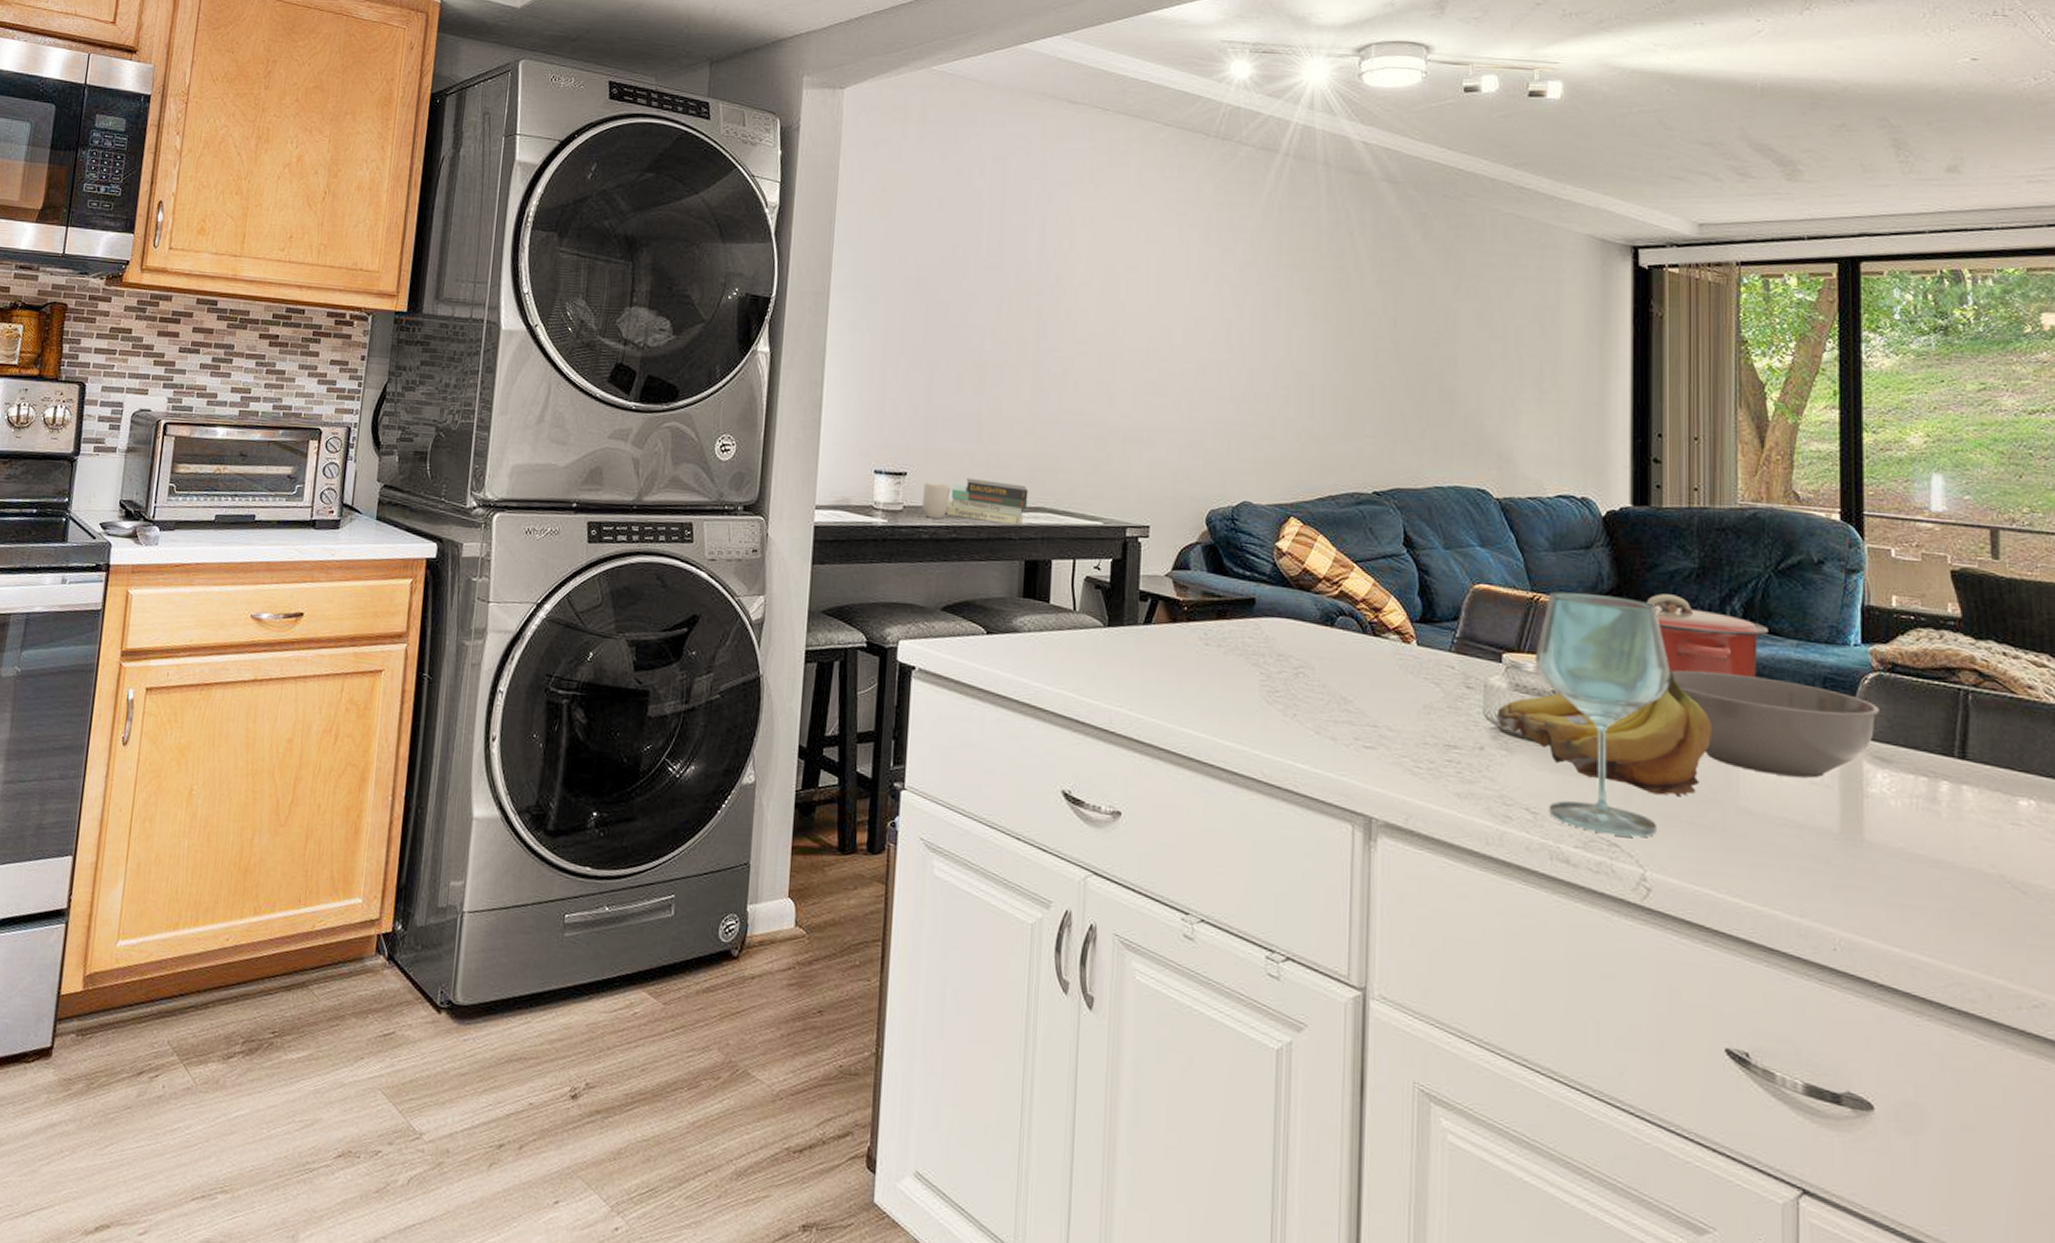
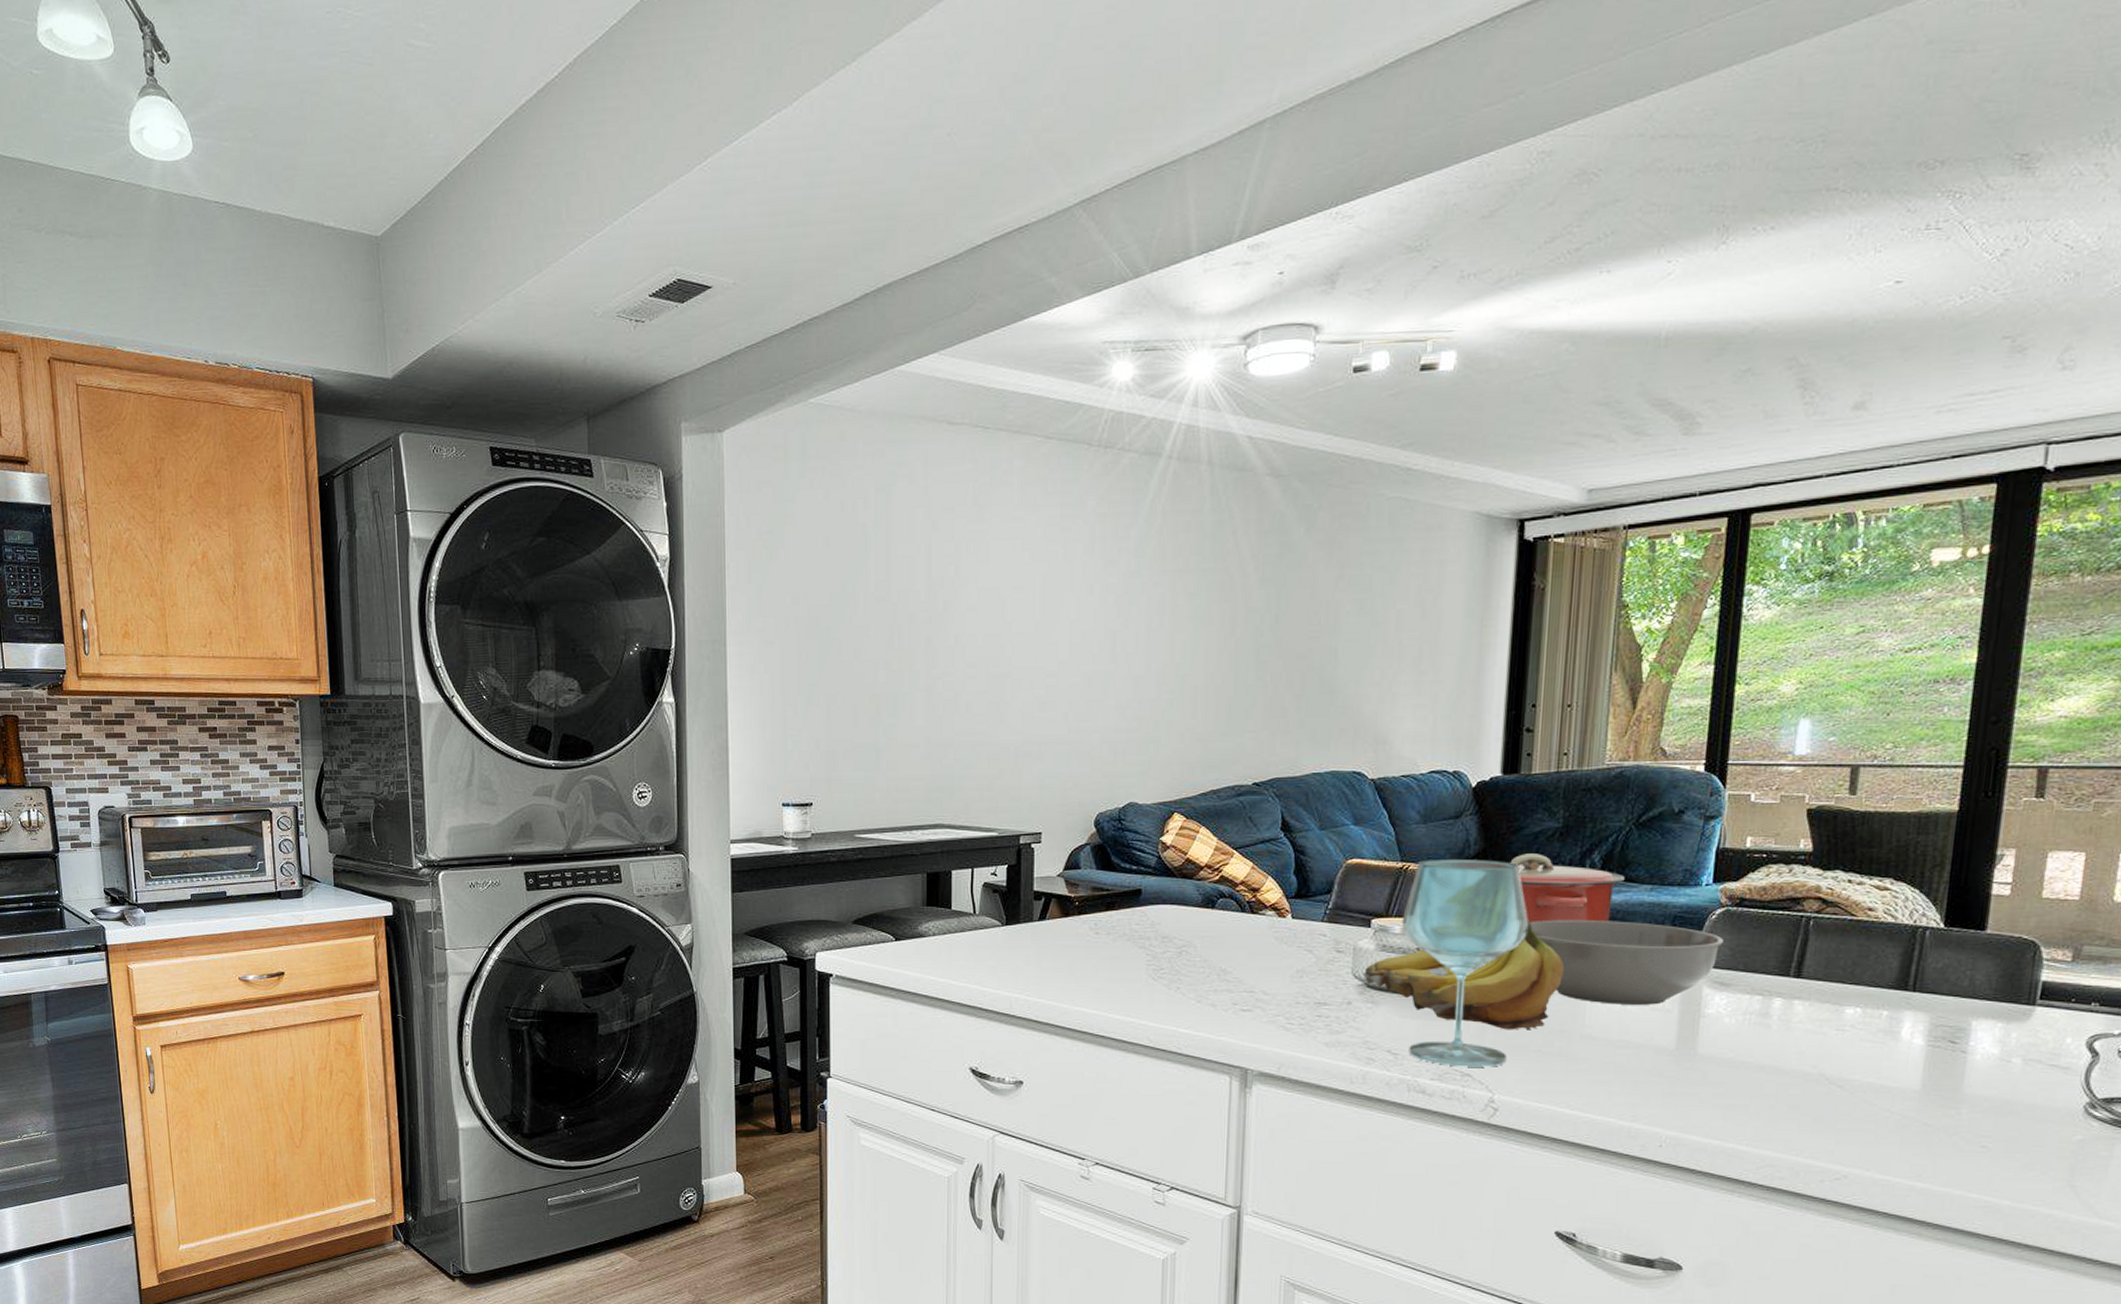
cup: present [922,482,950,519] -> none [829,810,854,843]
books: present [946,478,1028,525] -> none [851,803,927,842]

